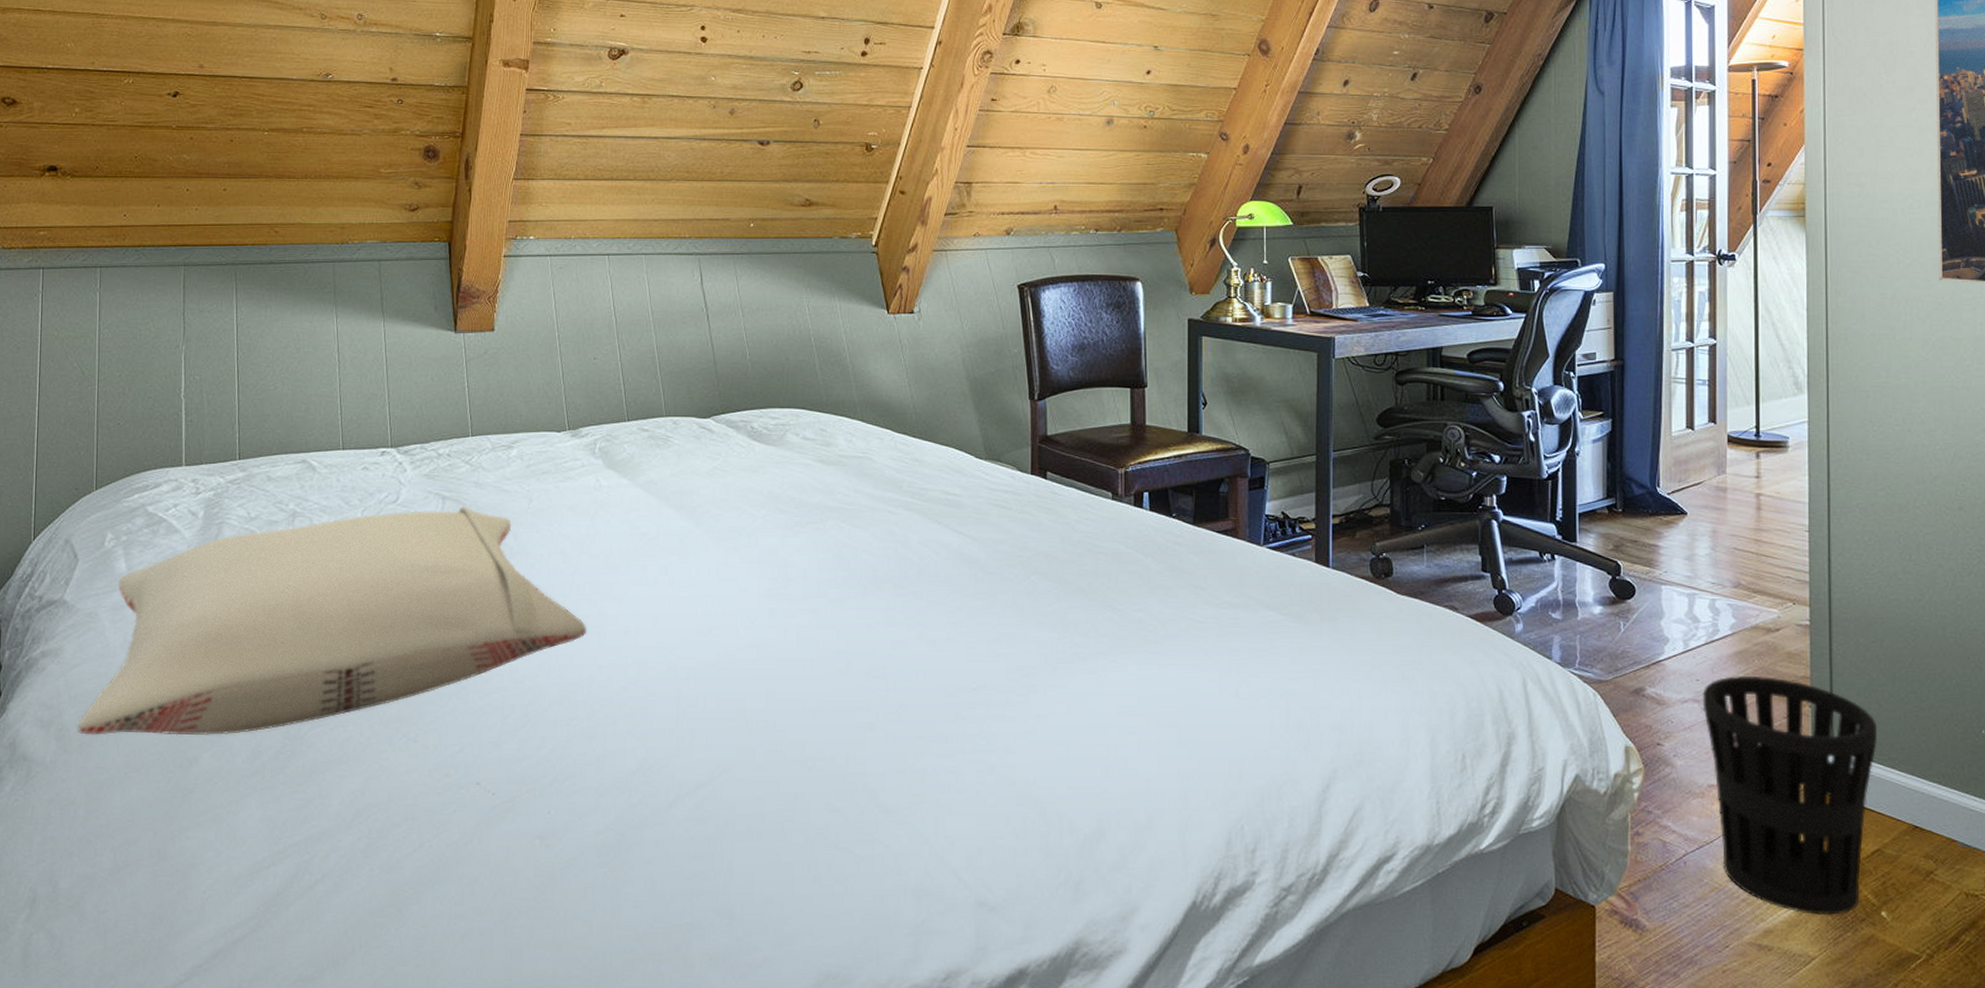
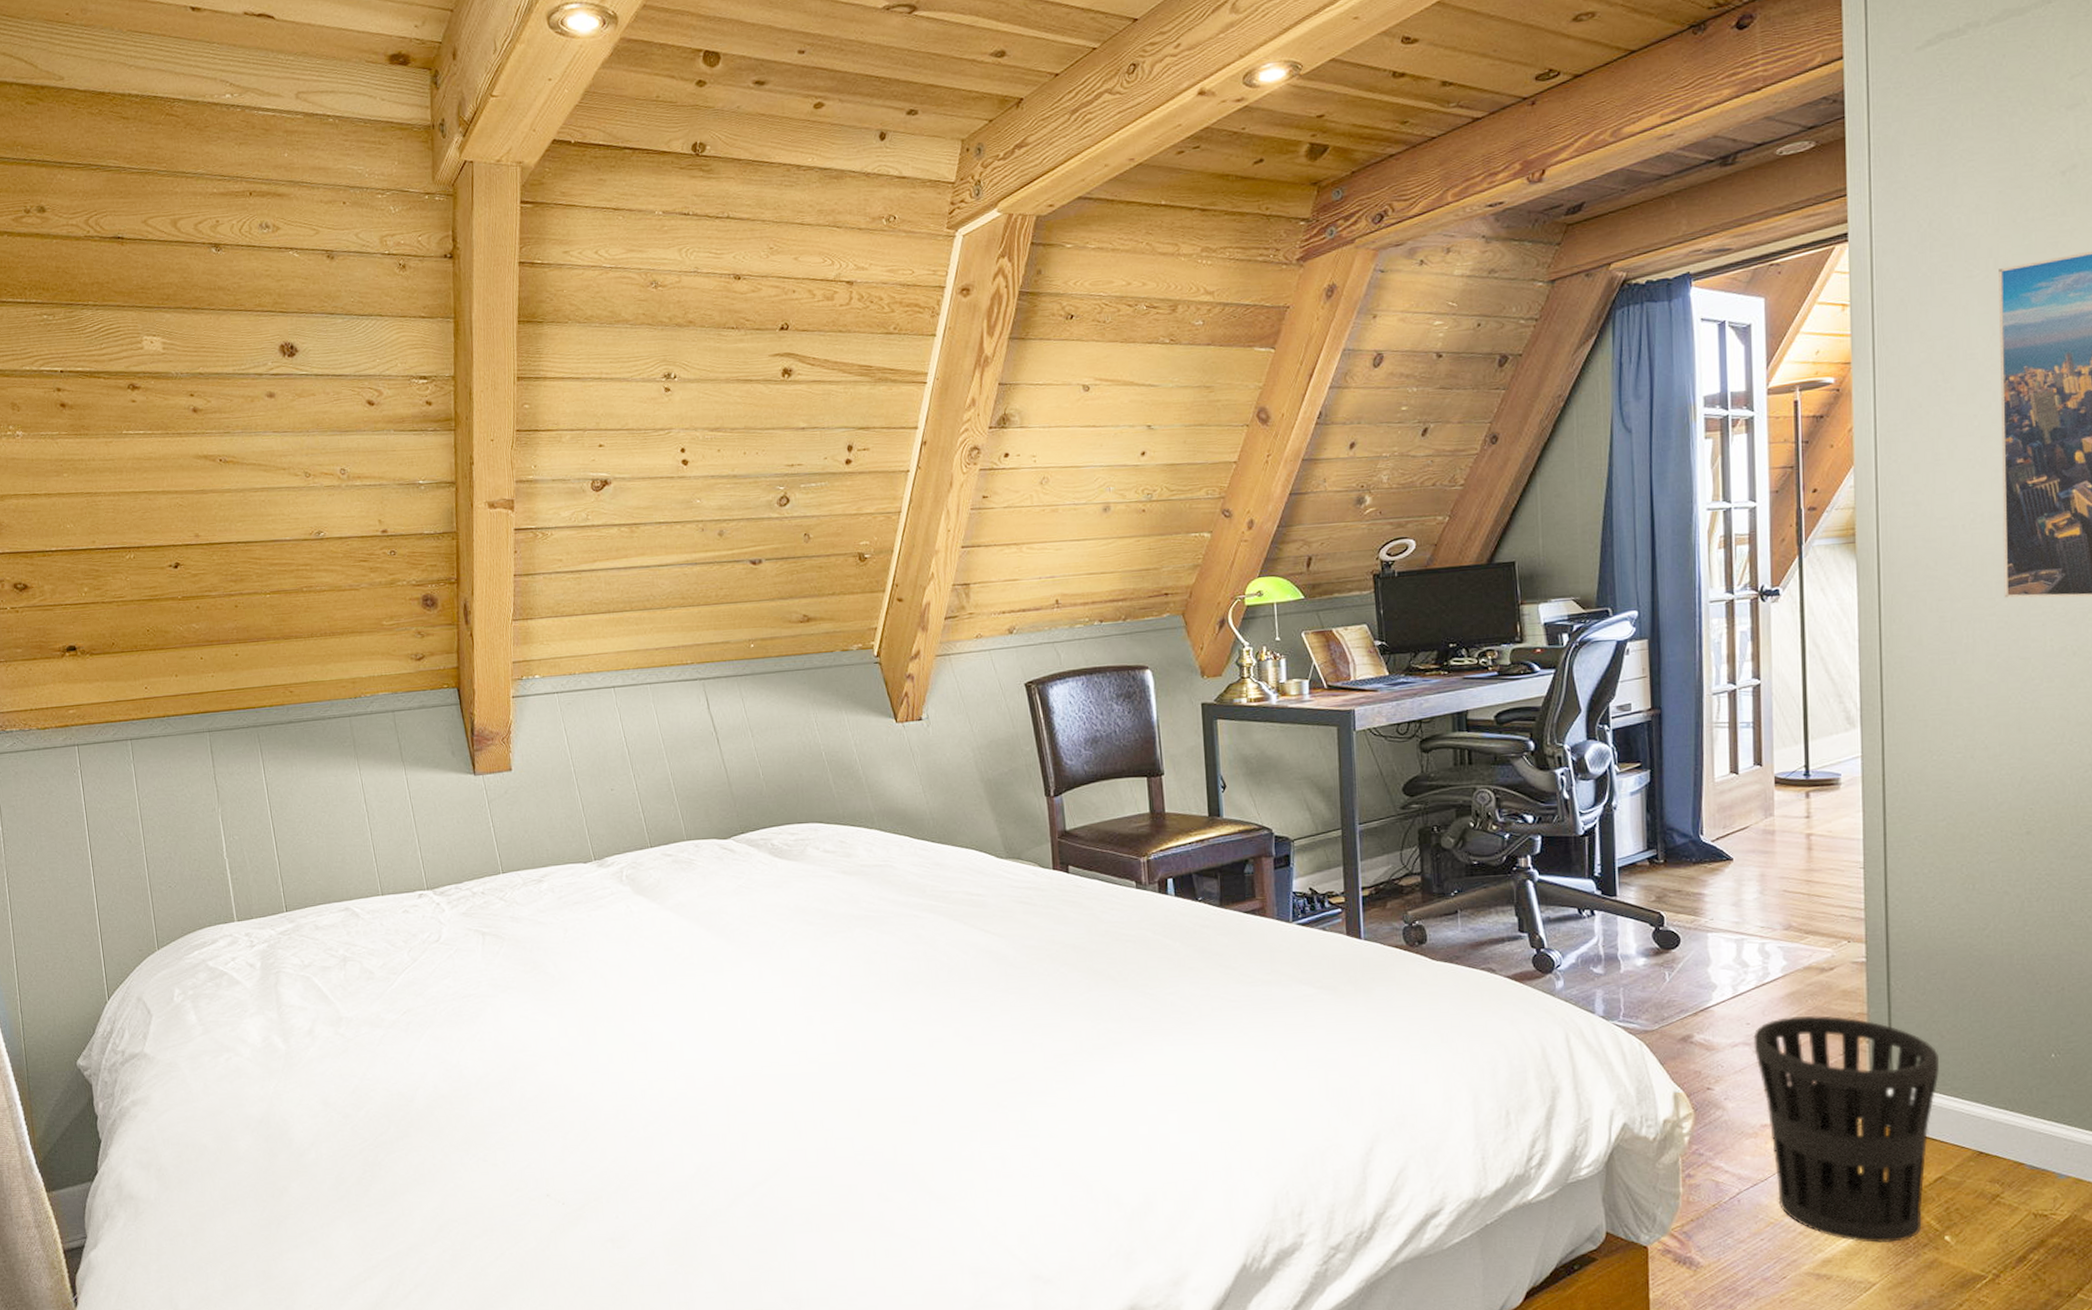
pillow: present [77,506,587,736] -> none [173,940,634,1173]

